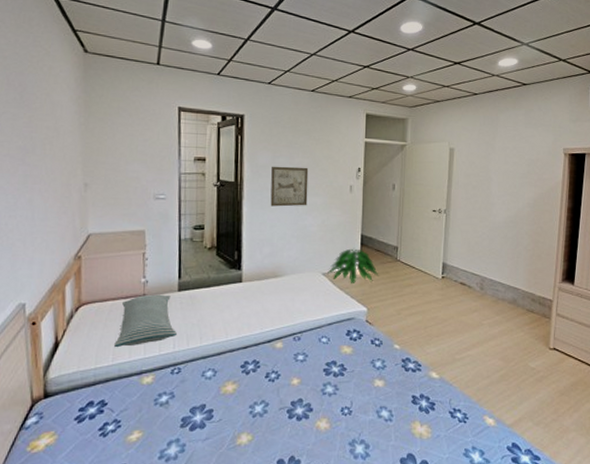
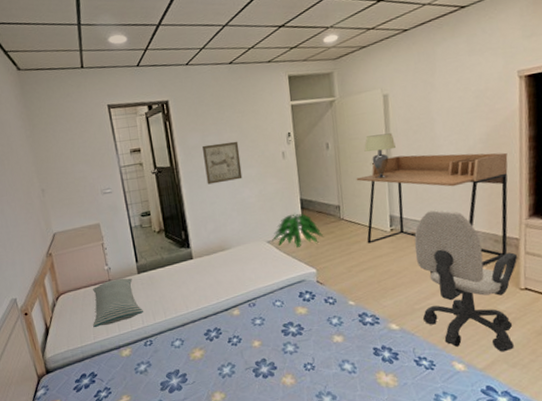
desk: none [416,207,549,323] -> present [356,152,508,267]
lampshade: none [427,184,455,226] -> present [364,133,395,179]
office chair: none [461,262,549,409] -> present [414,209,517,352]

